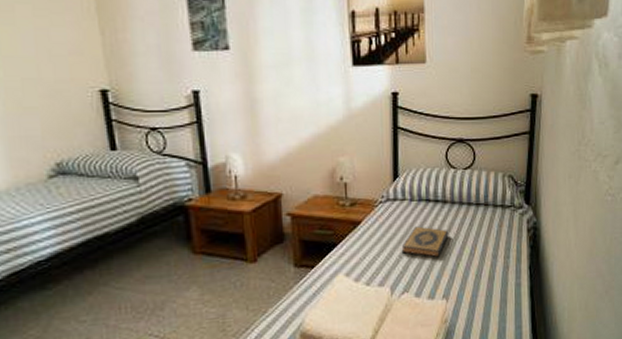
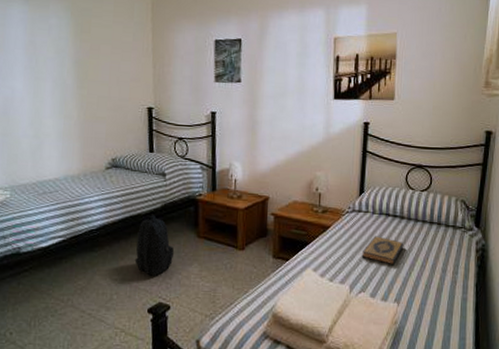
backpack: none [108,232,164,310] -> present [135,215,175,276]

